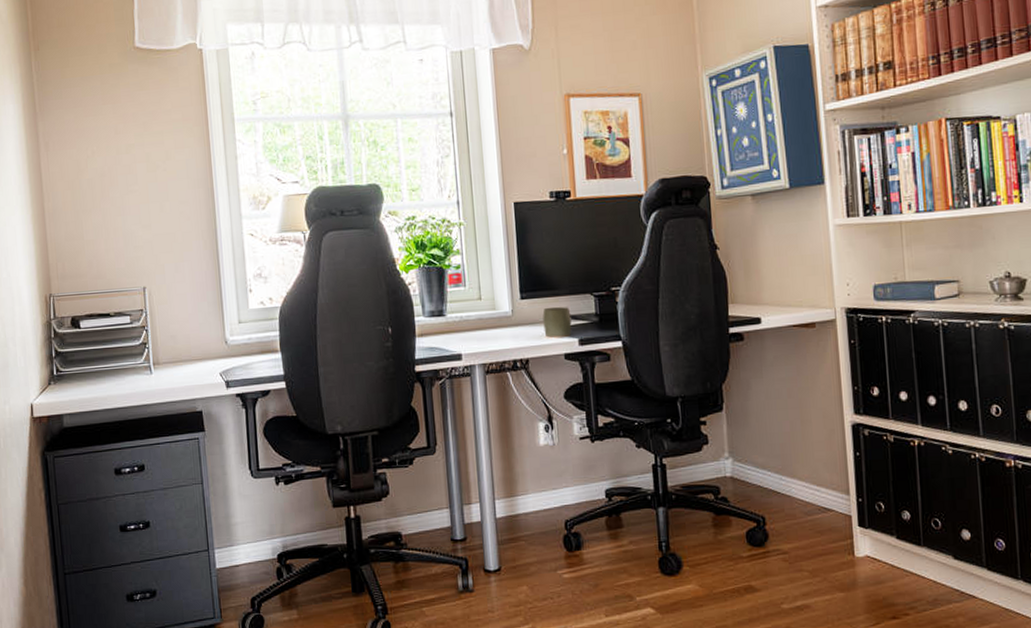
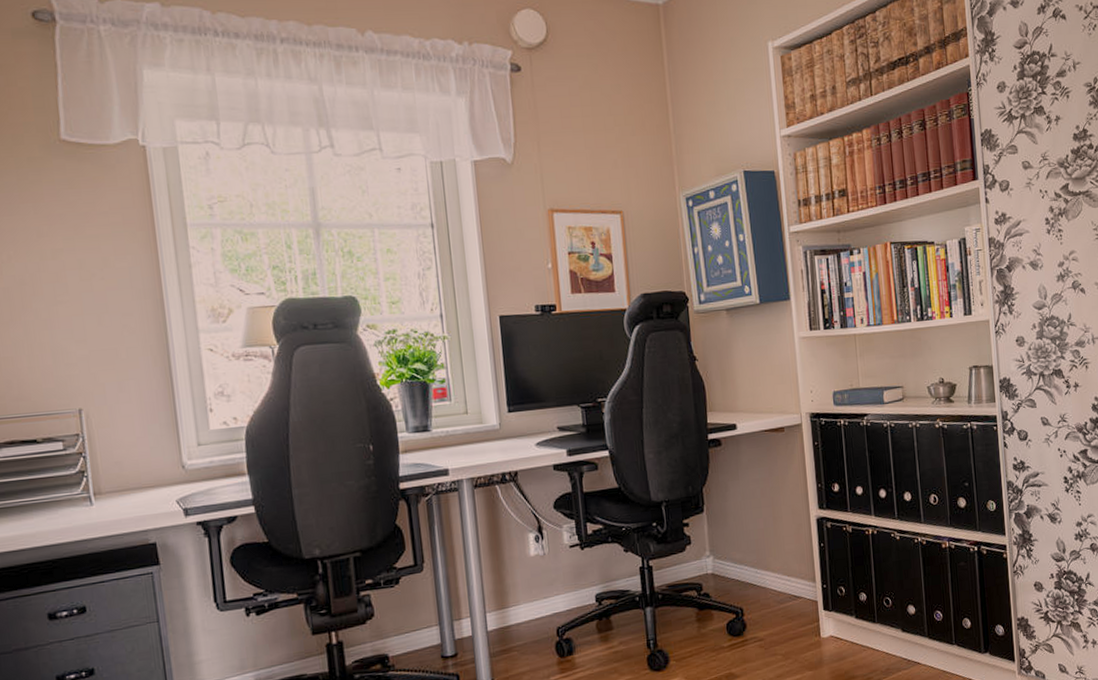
mug: present [542,307,572,339] -> none [530,419,560,451]

